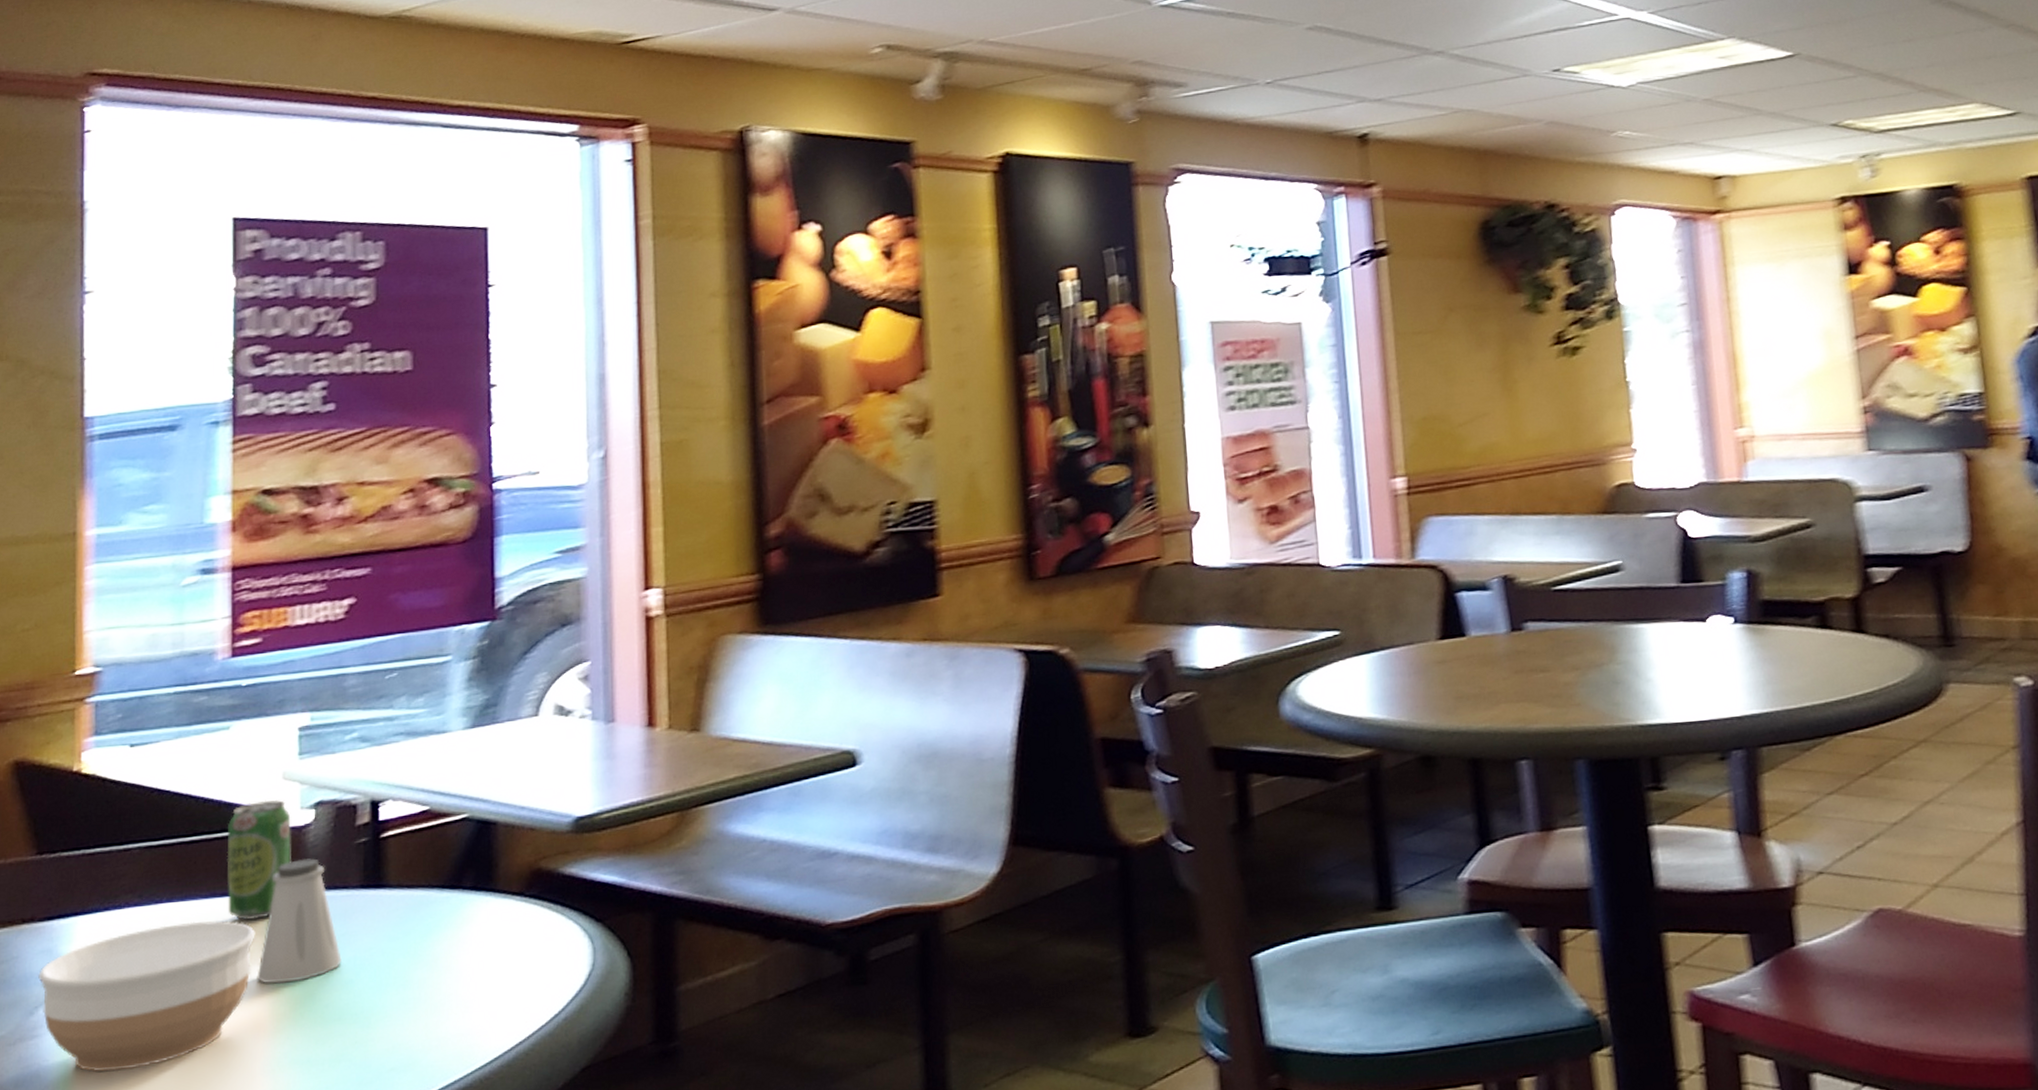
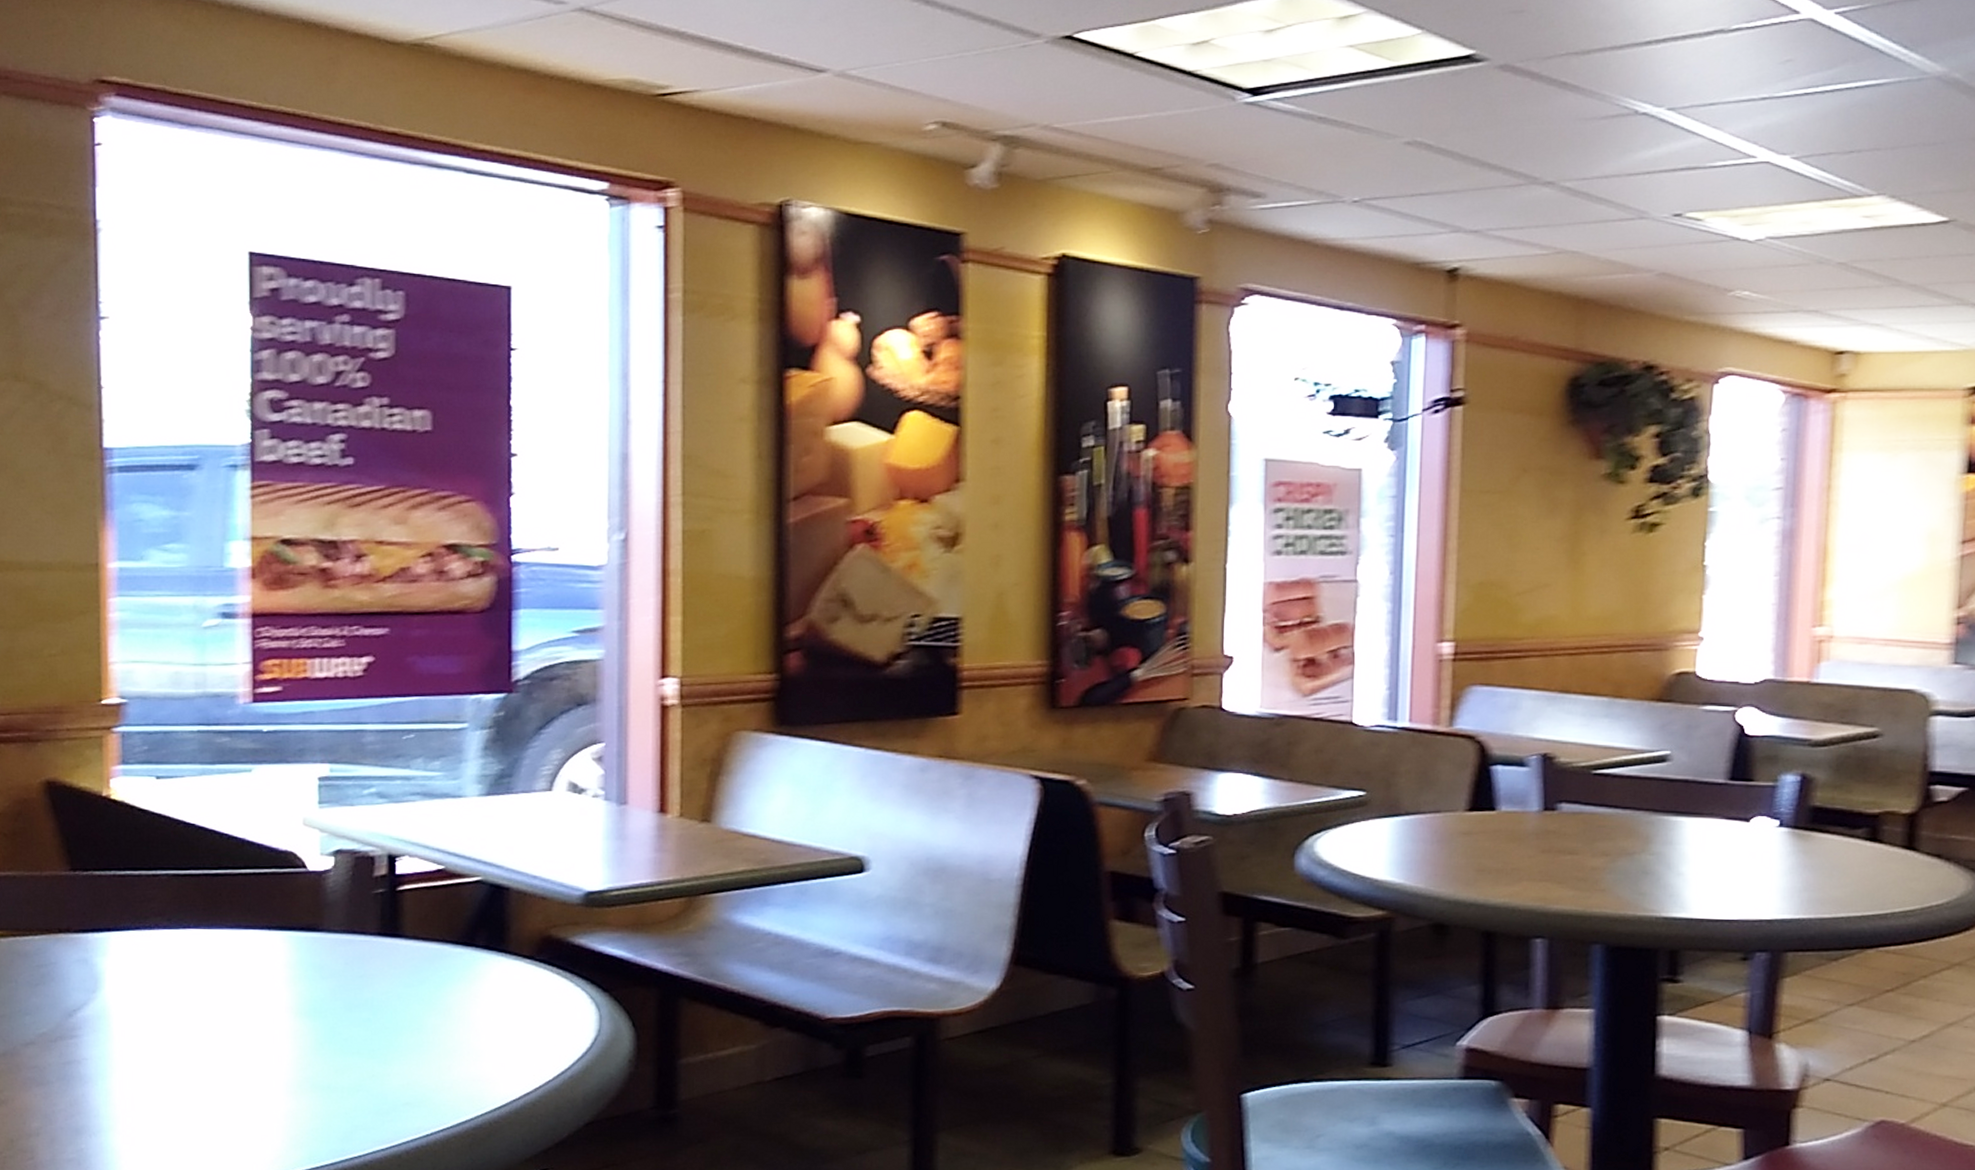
bowl: present [38,921,255,1072] -> none [75,949,278,1076]
beverage can: present [227,800,291,921] -> none [250,843,312,954]
saltshaker: present [257,858,342,984] -> none [280,902,360,1015]

